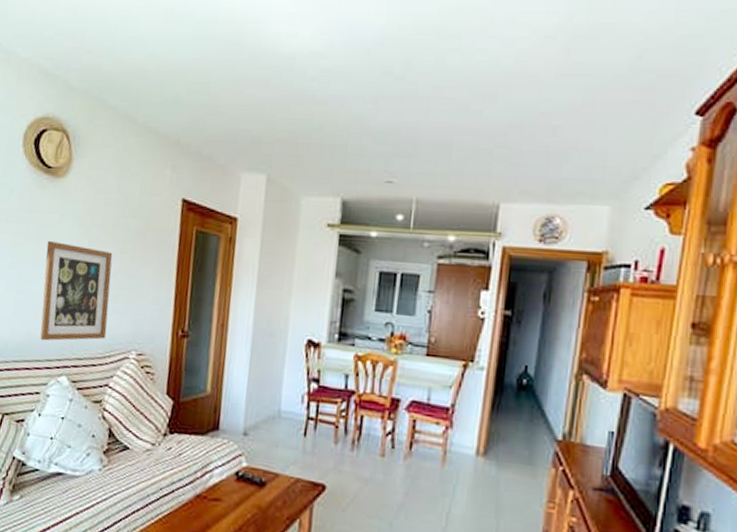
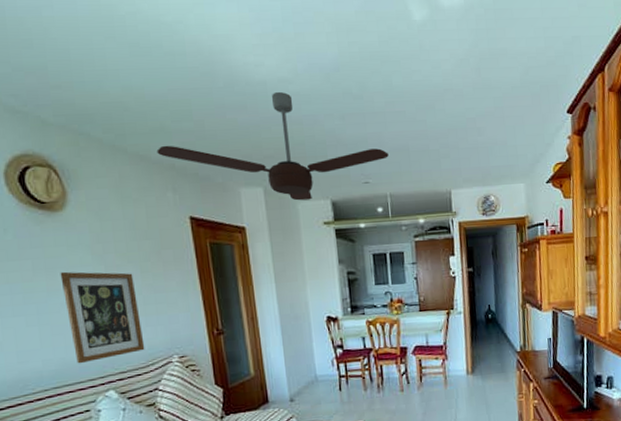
ceiling fan: none [165,66,424,195] -> present [156,91,389,201]

